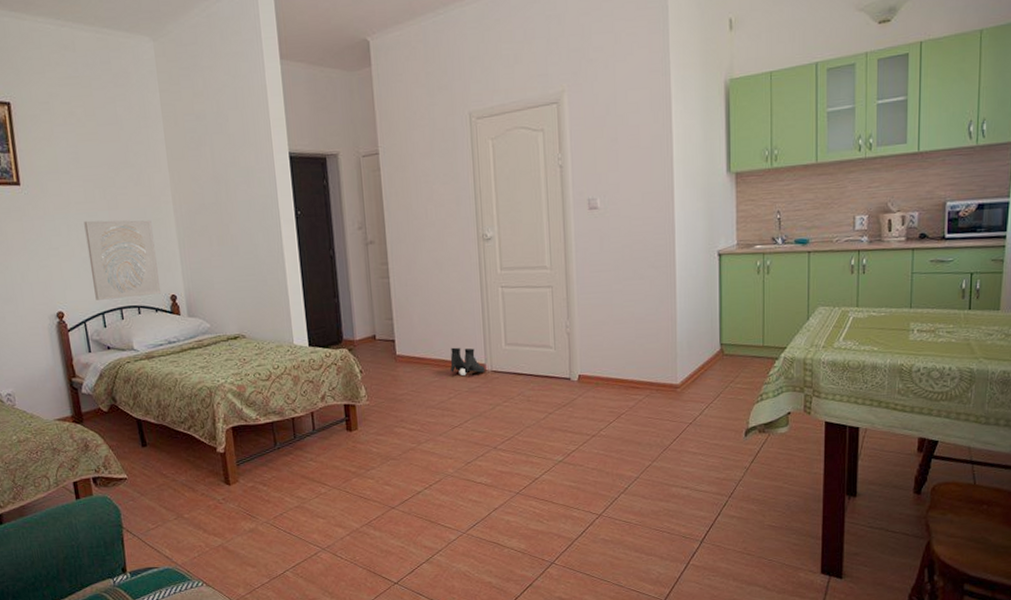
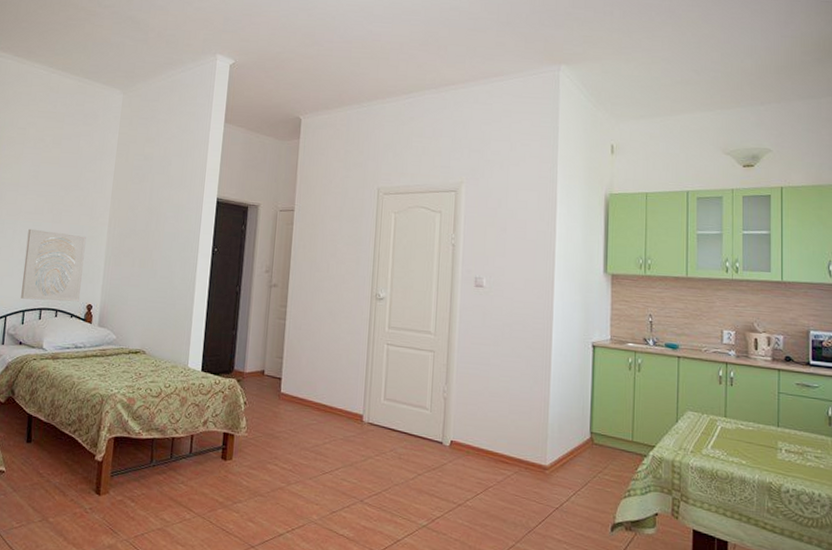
boots: present [450,347,485,375] -> none [329,394,362,423]

